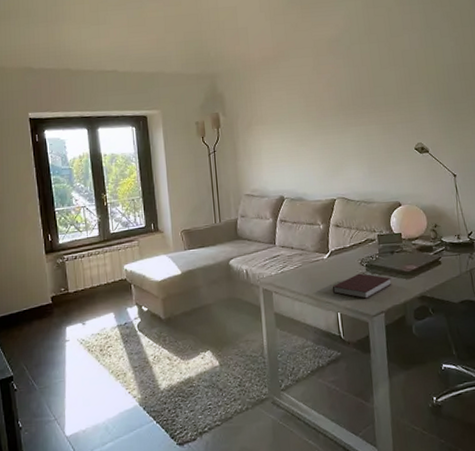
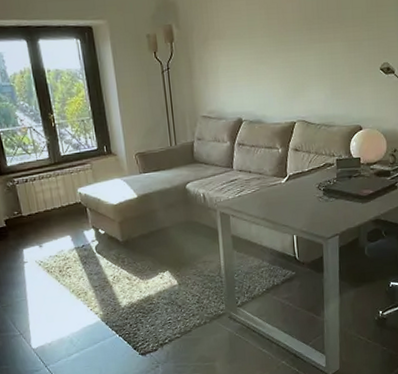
notebook: present [332,273,392,299] -> none [289,197,348,222]

